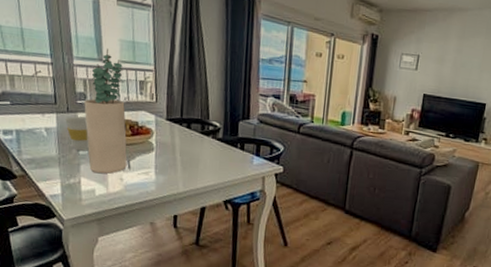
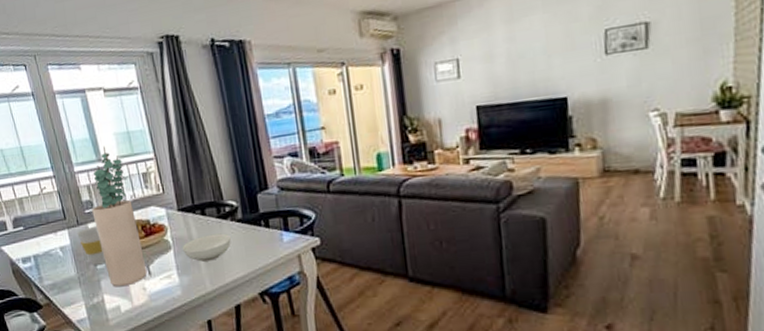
bowl: none [163,145,210,168] -> present [182,233,232,262]

